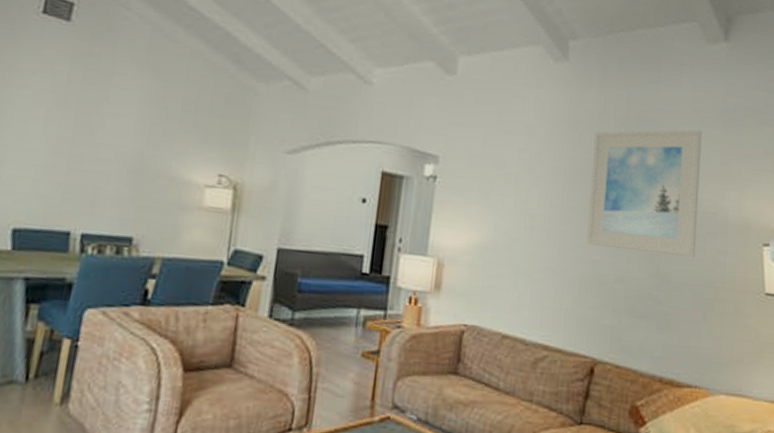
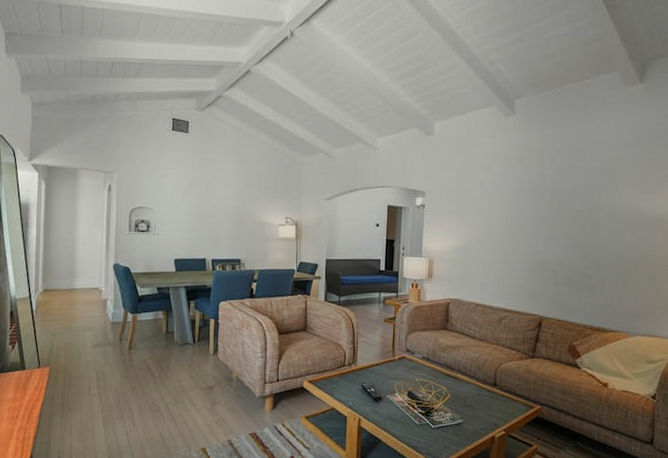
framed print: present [586,129,702,259] -> none [533,152,622,245]

